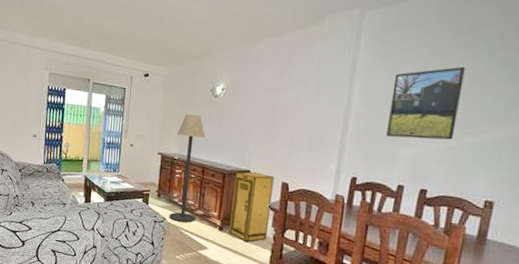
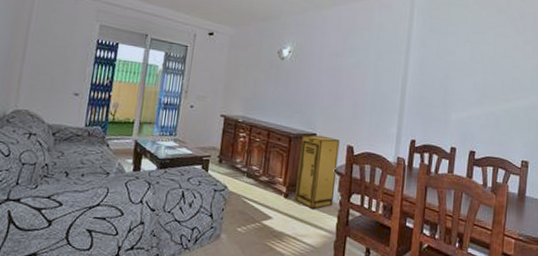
floor lamp: present [169,114,205,223] -> none [231,75,272,191]
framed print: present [387,66,466,140] -> none [439,41,498,106]

